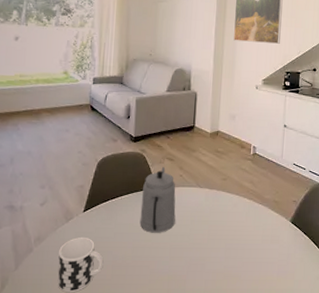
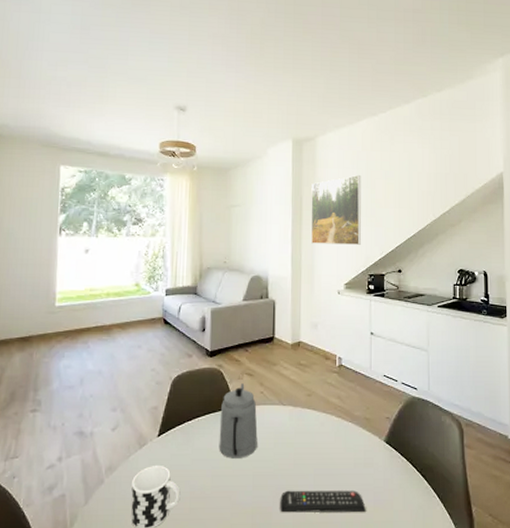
remote control: none [193,261,271,281] -> present [280,490,367,513]

